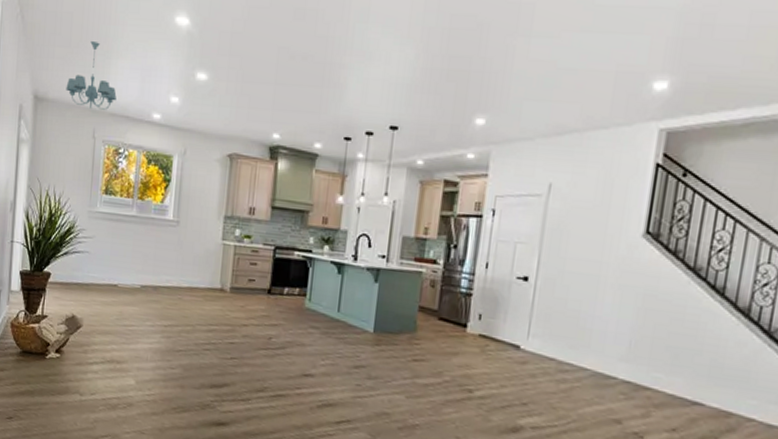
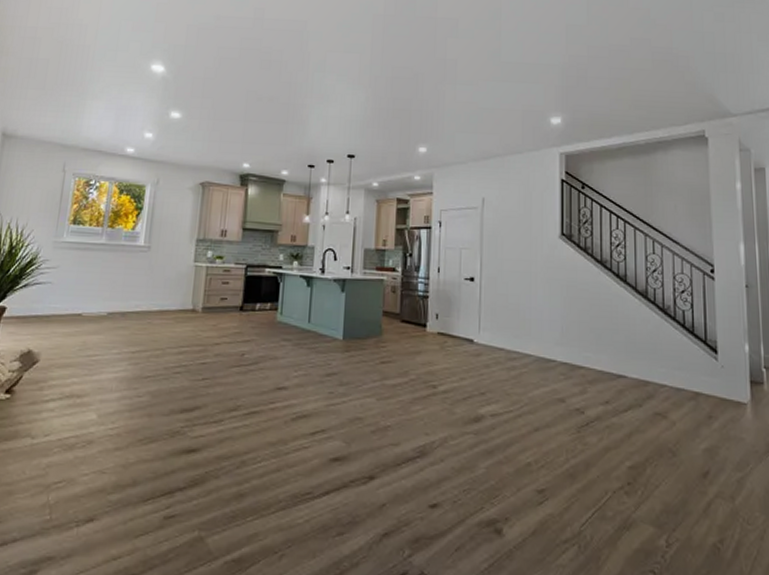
chandelier: present [66,40,117,110] -> none [36,83,90,145]

